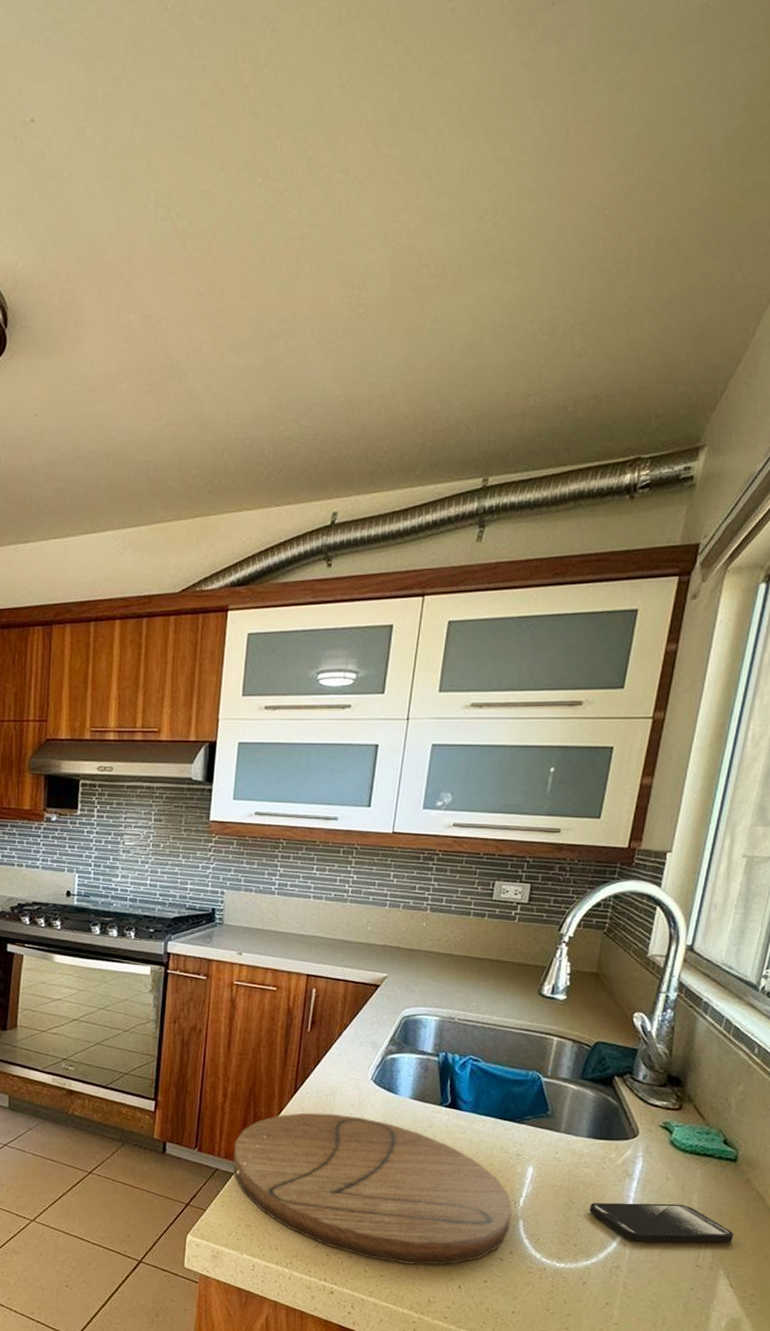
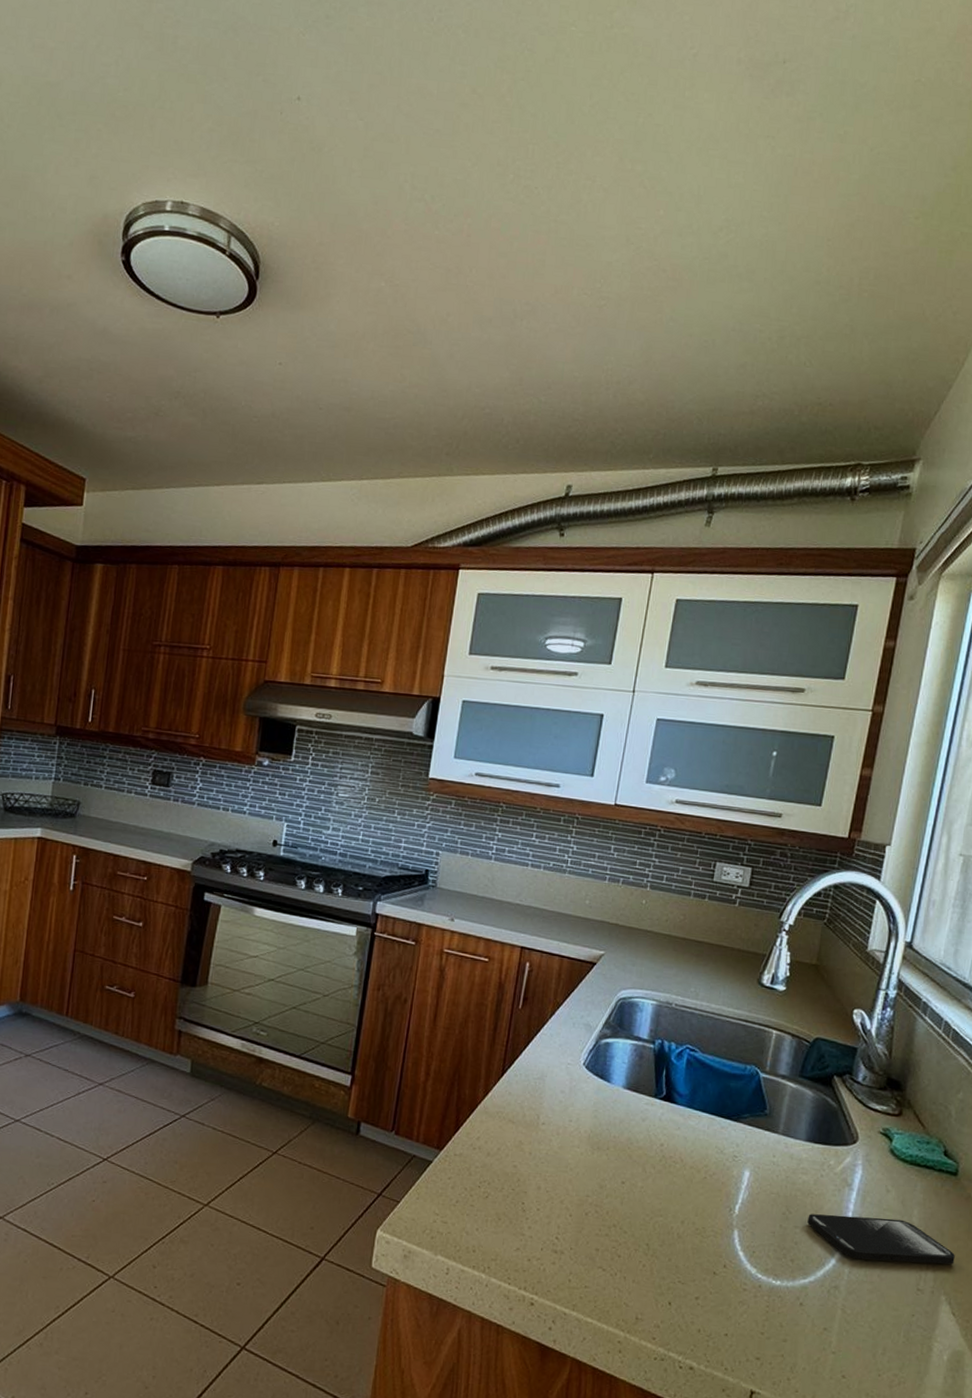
cutting board: present [233,1112,512,1265] -> none [431,1097,727,1277]

